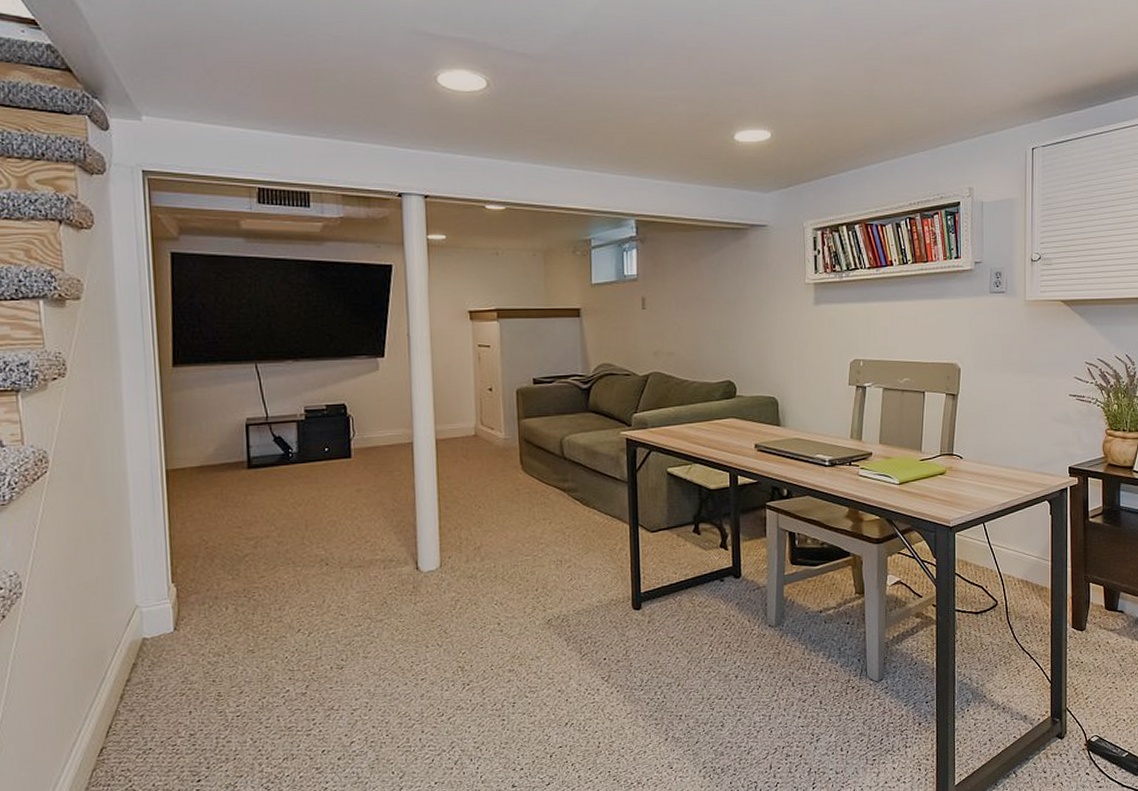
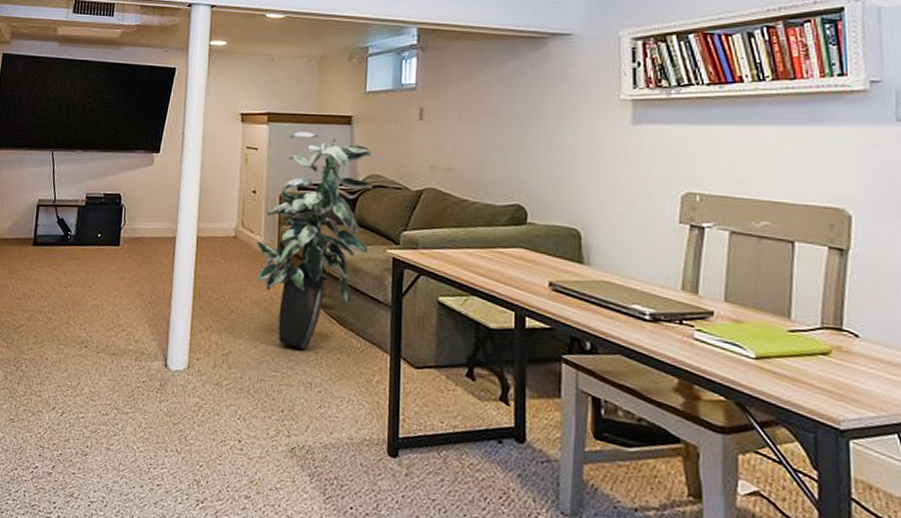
indoor plant: none [498,326,605,532] -> present [256,132,372,350]

